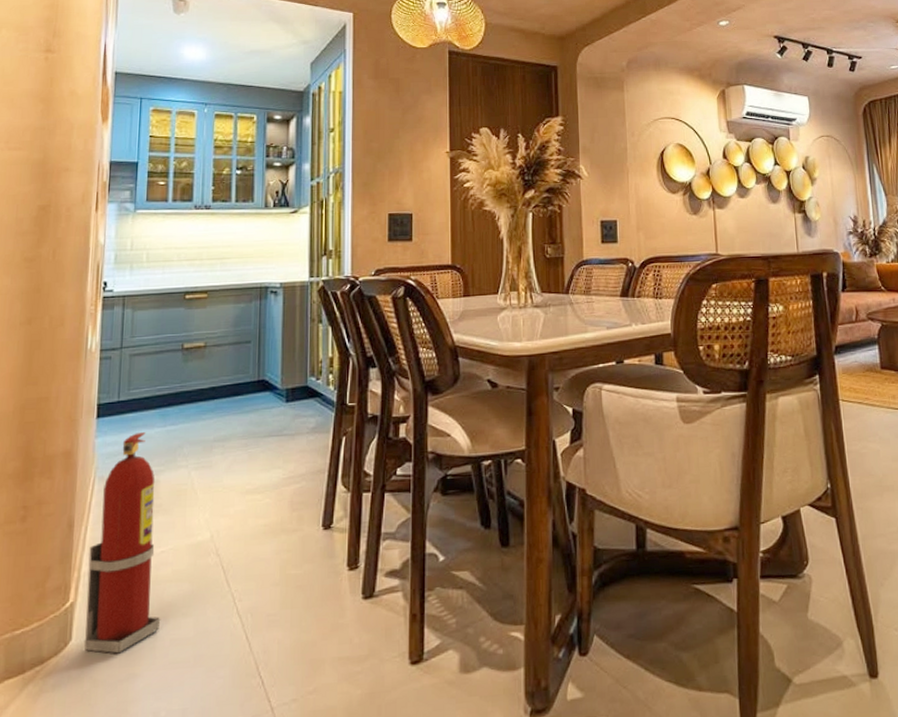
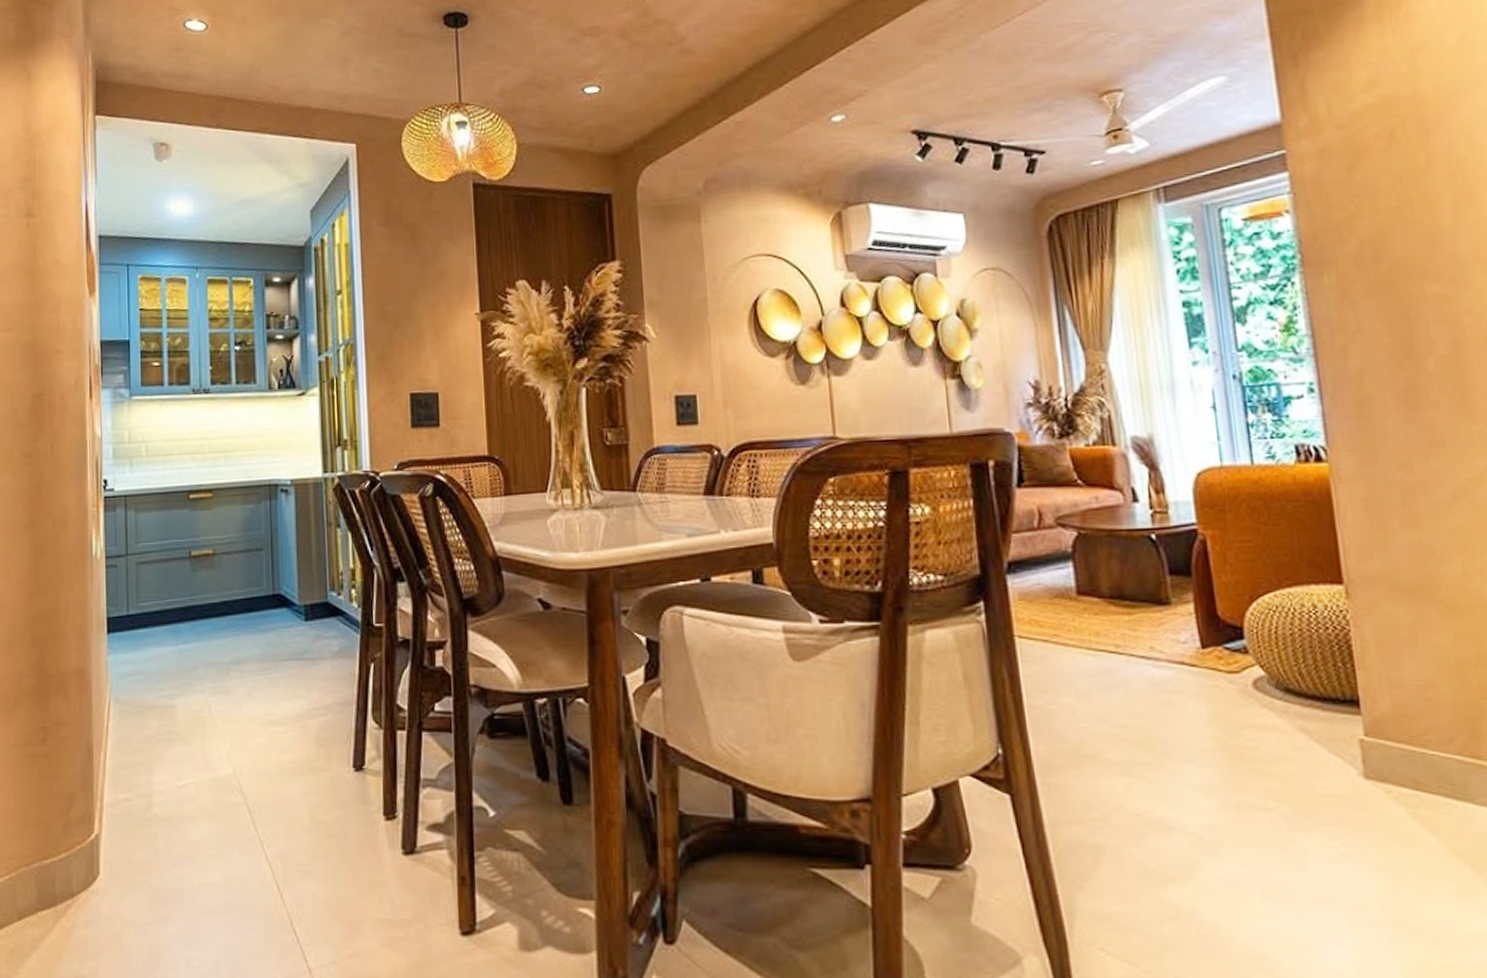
fire extinguisher: present [83,432,161,654] -> none [110,651,187,894]

